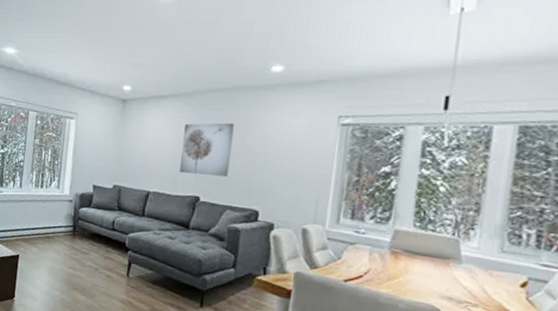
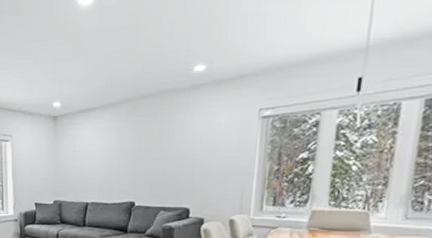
wall art: present [179,123,234,177] -> none [113,128,162,182]

